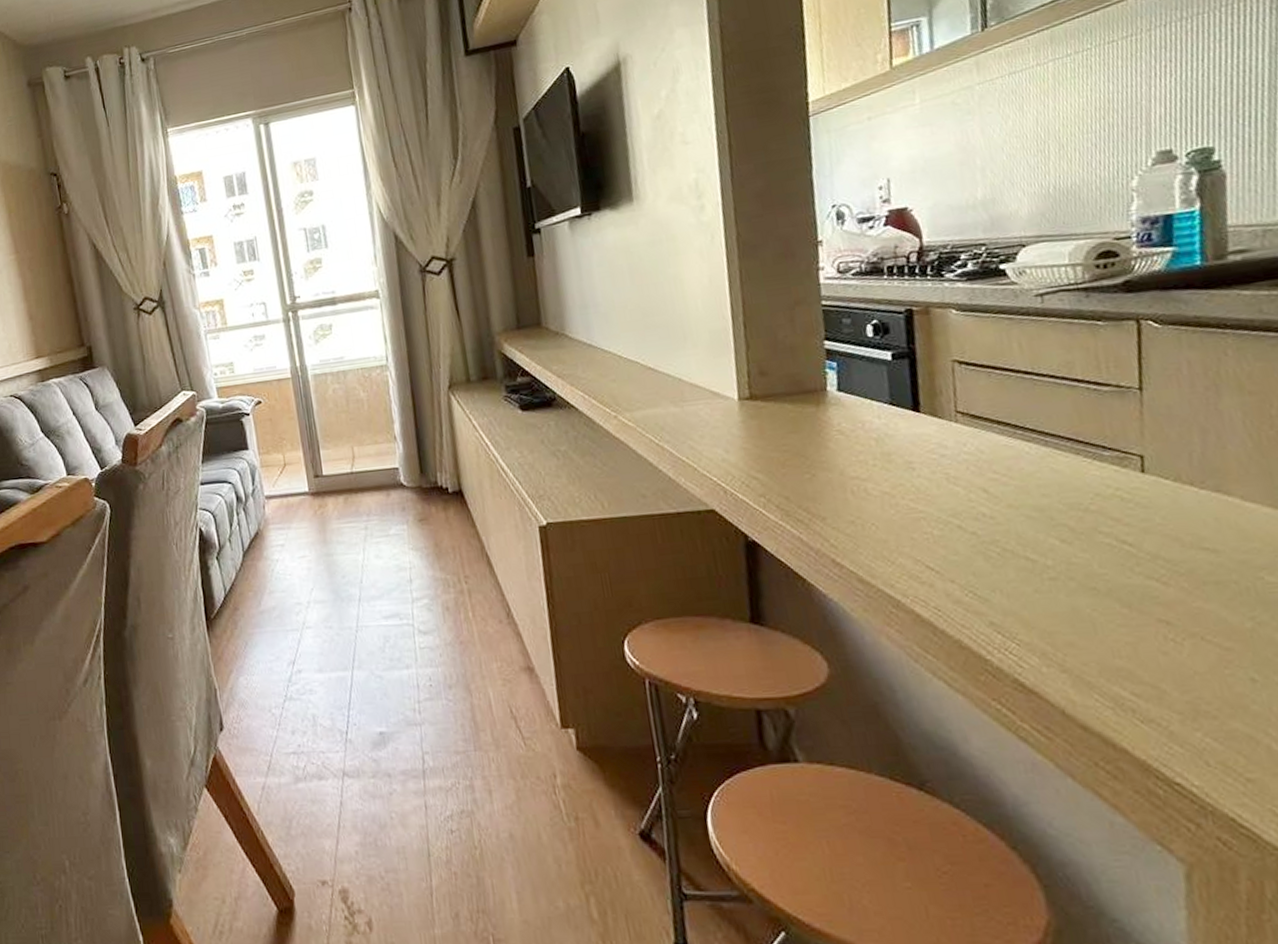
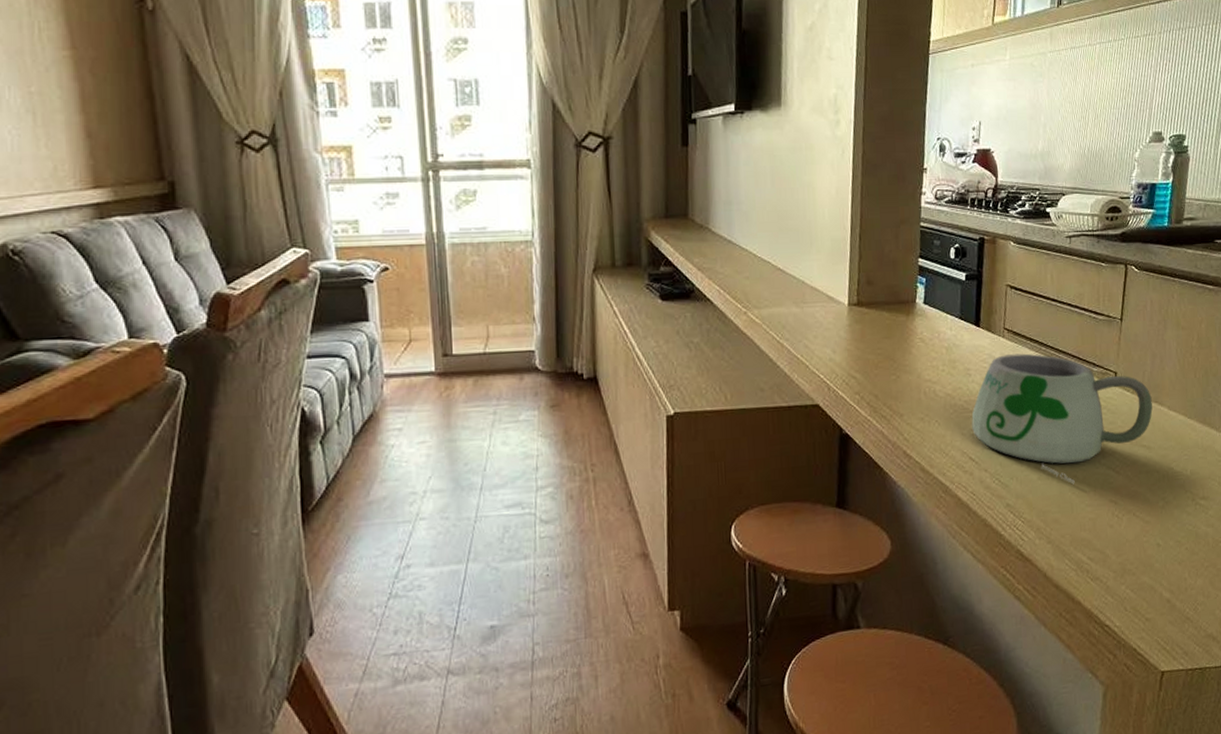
mug: none [922,439,1214,599] -> present [971,353,1153,485]

